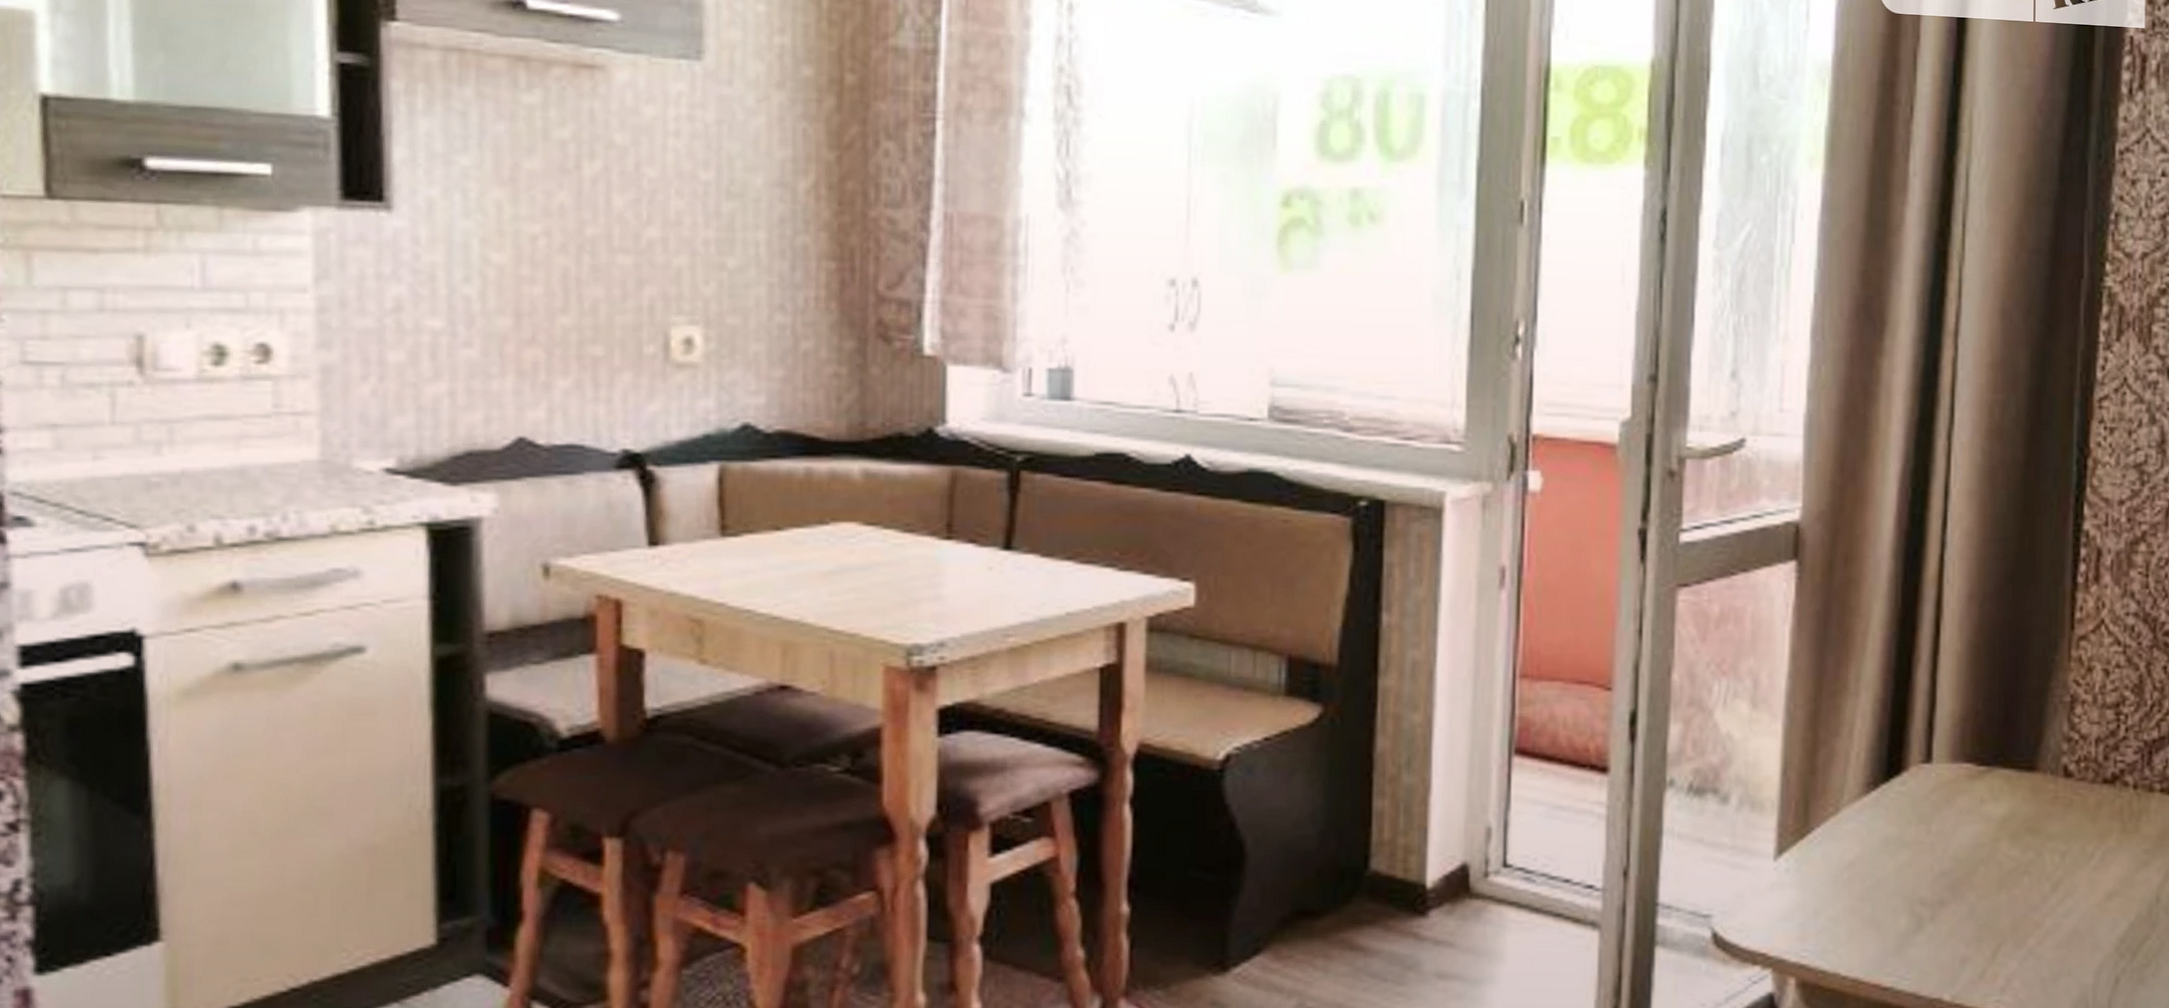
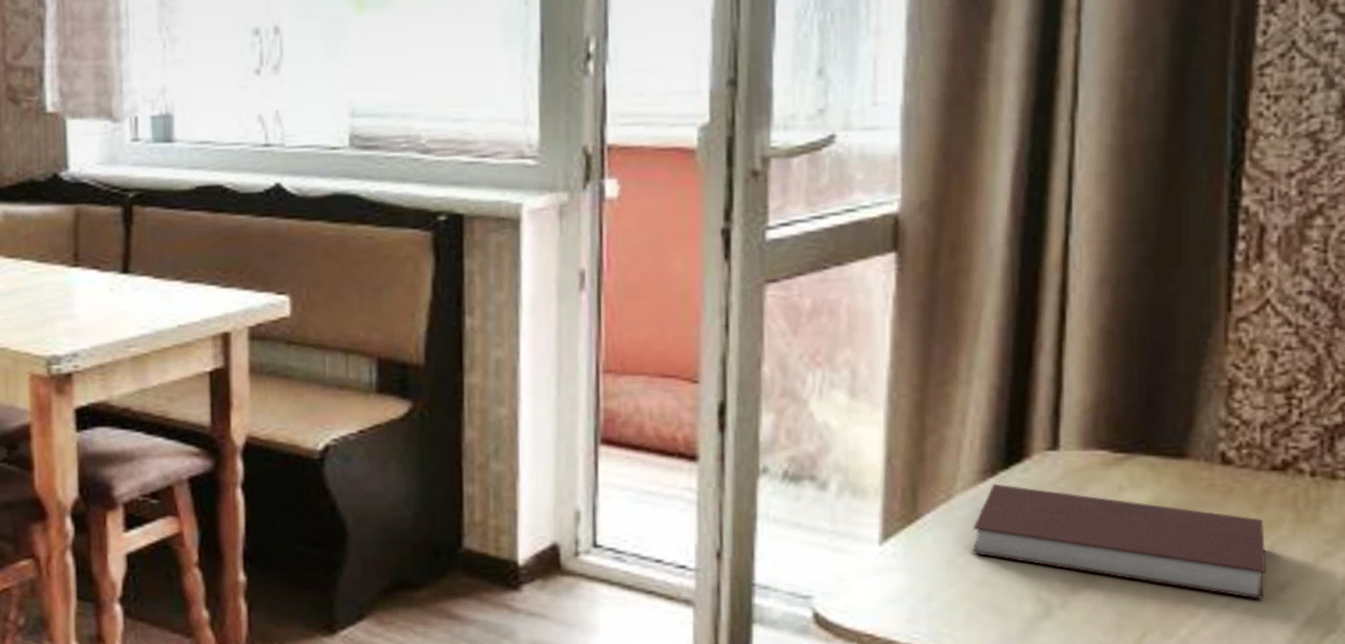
notebook: none [1856,796,2098,909] -> present [972,483,1267,601]

